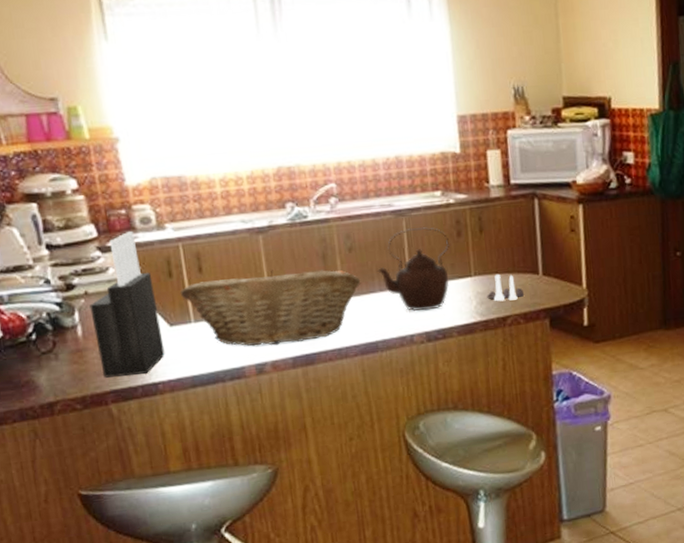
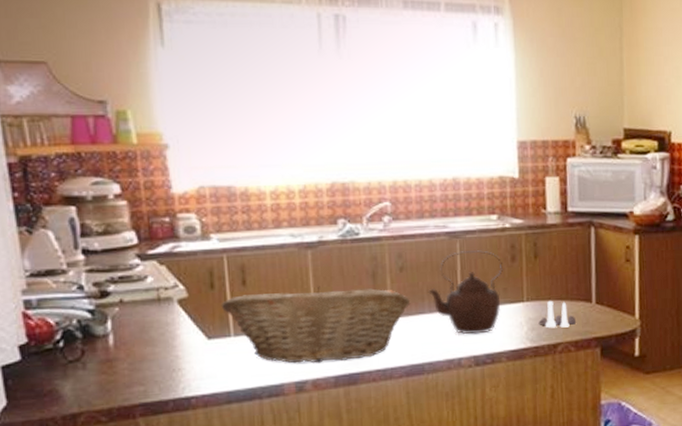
knife block: present [89,231,165,378] -> none [124,240,201,390]

